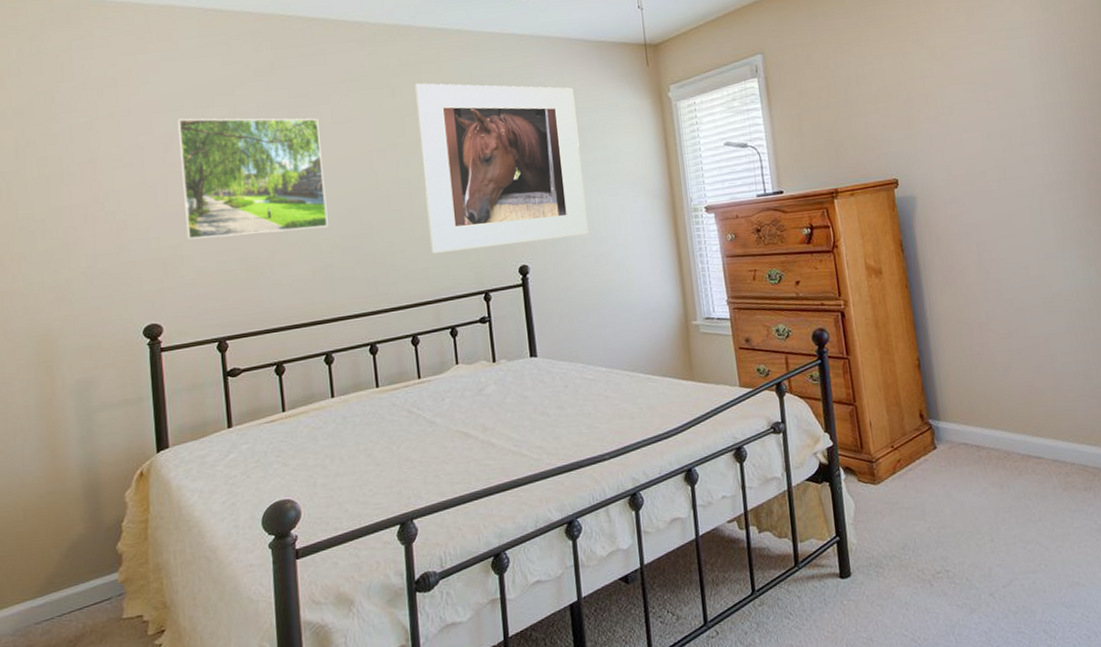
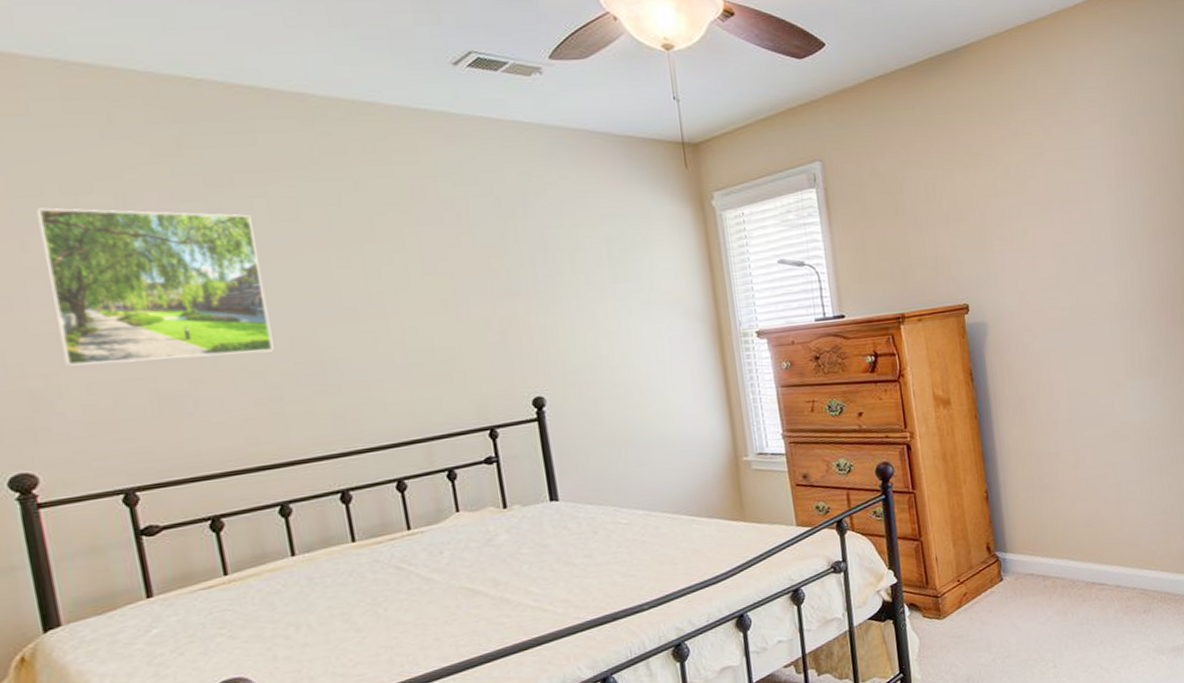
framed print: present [414,83,588,254] -> none [384,176,618,384]

